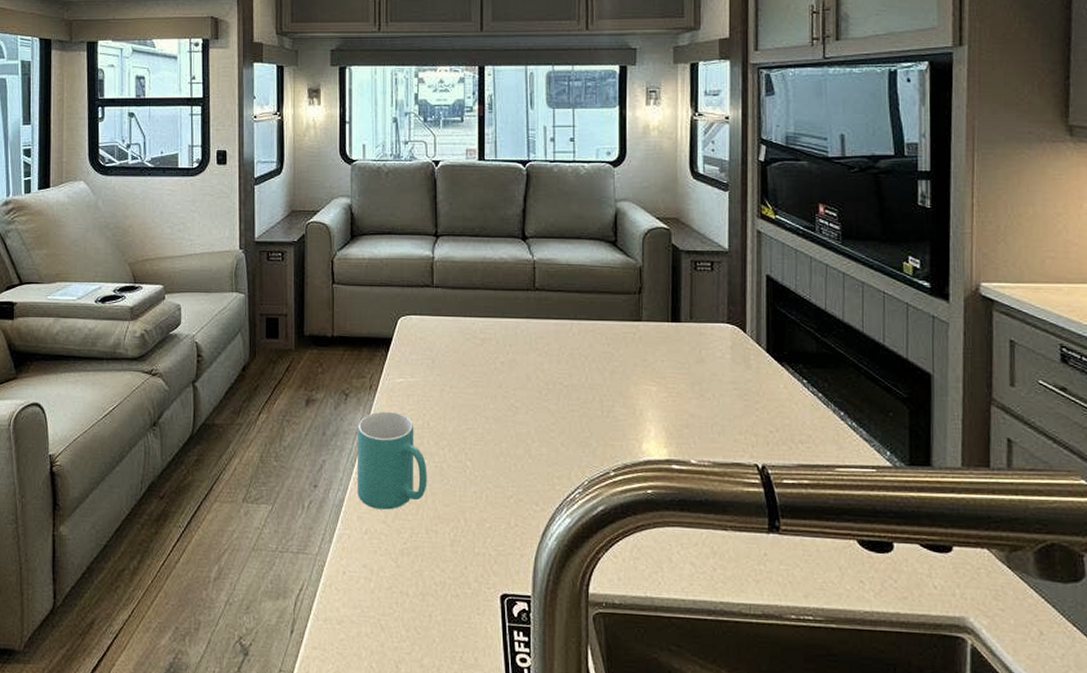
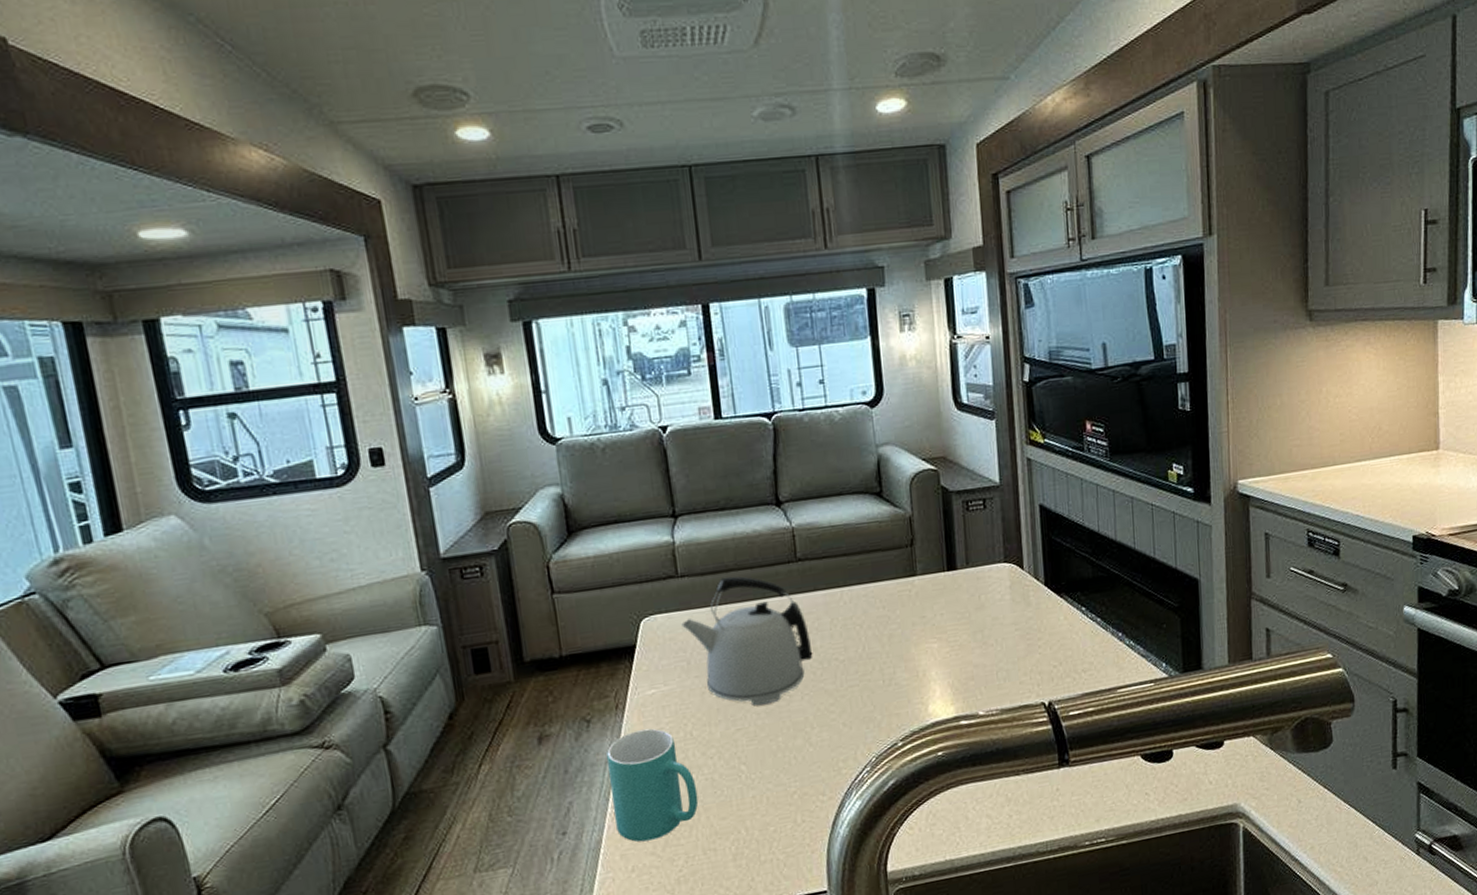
kettle: none [431,294,541,410] -> present [681,576,813,705]

